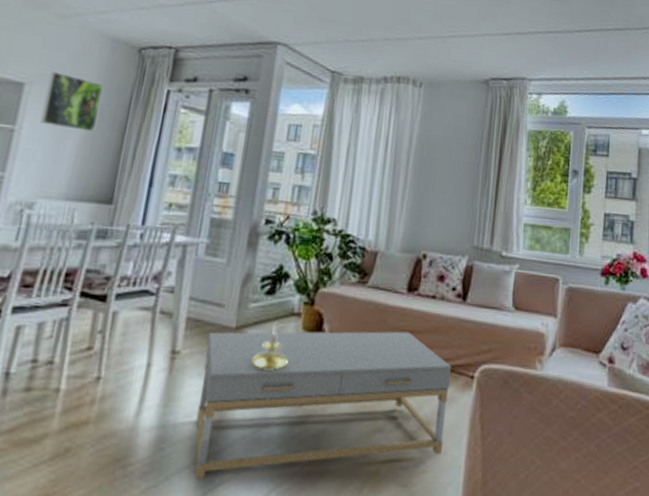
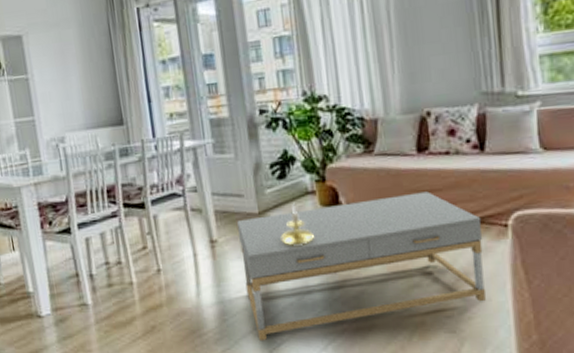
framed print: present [39,71,104,132] -> none [37,17,90,68]

